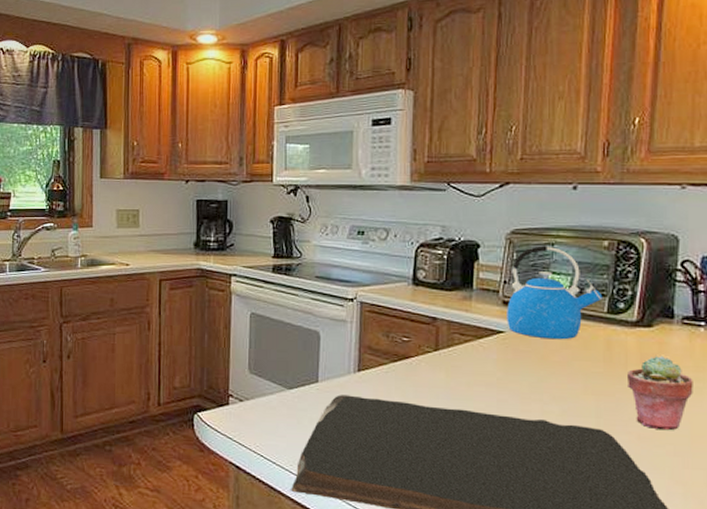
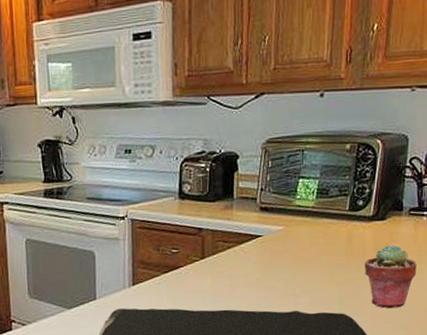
kettle: present [507,245,603,340] -> none [264,152,345,239]

